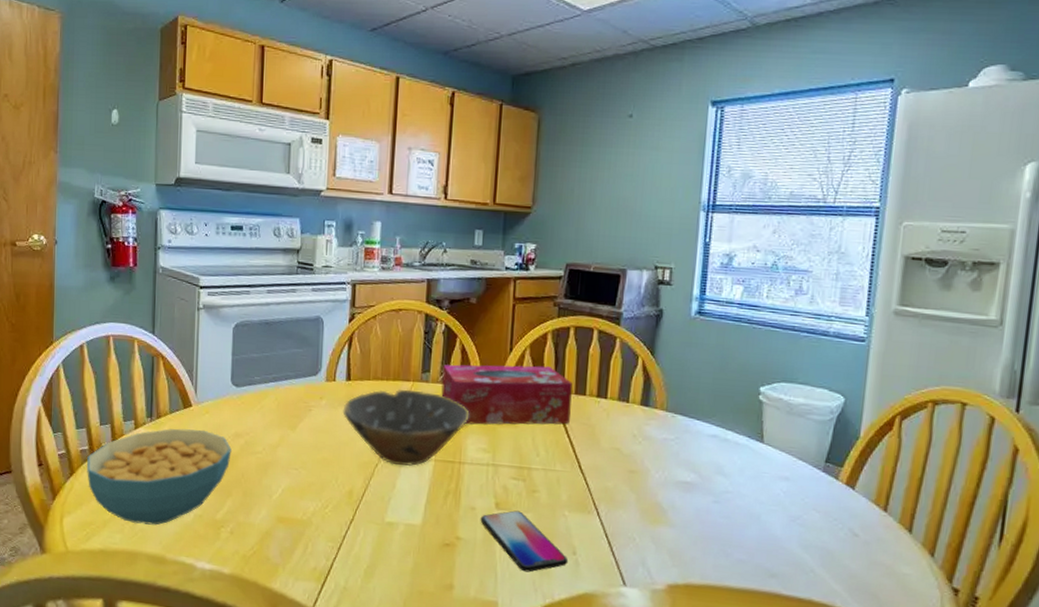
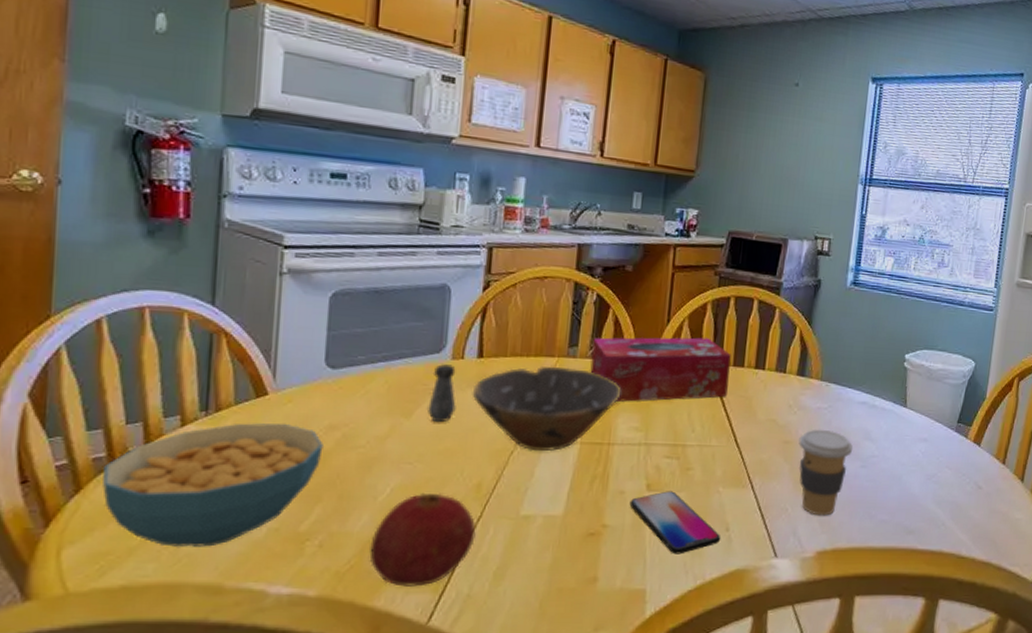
fruit: none [267,495,349,575] -> present [369,492,476,587]
salt shaker: none [308,385,330,436] -> present [428,364,456,423]
coffee cup: none [645,460,704,550] -> present [798,429,854,516]

